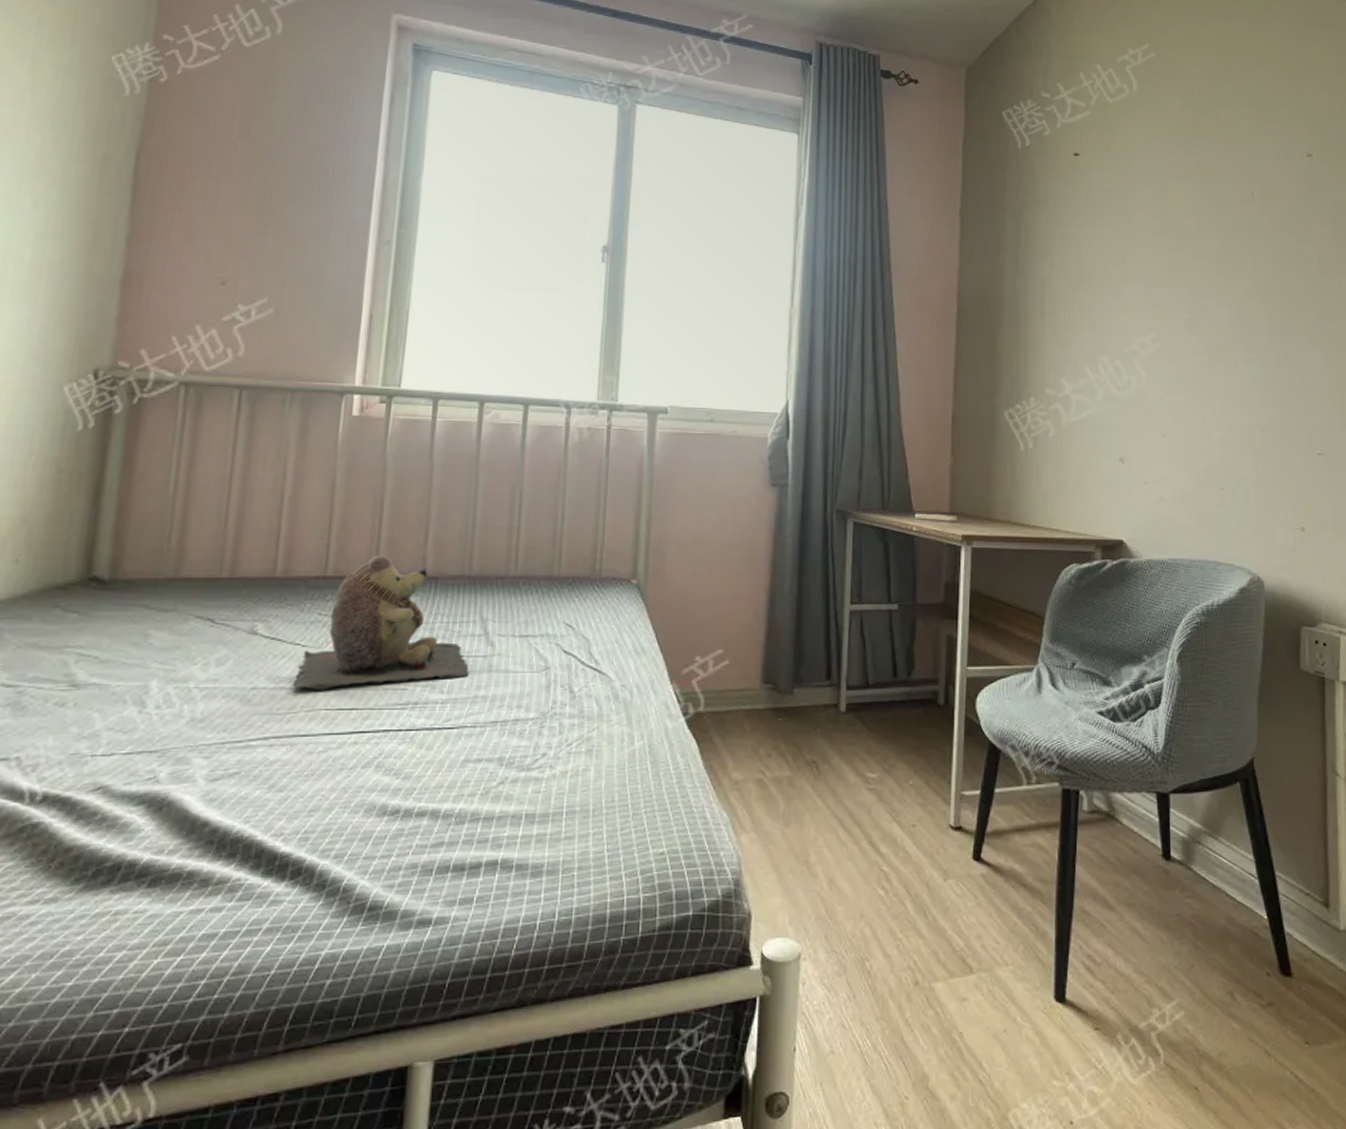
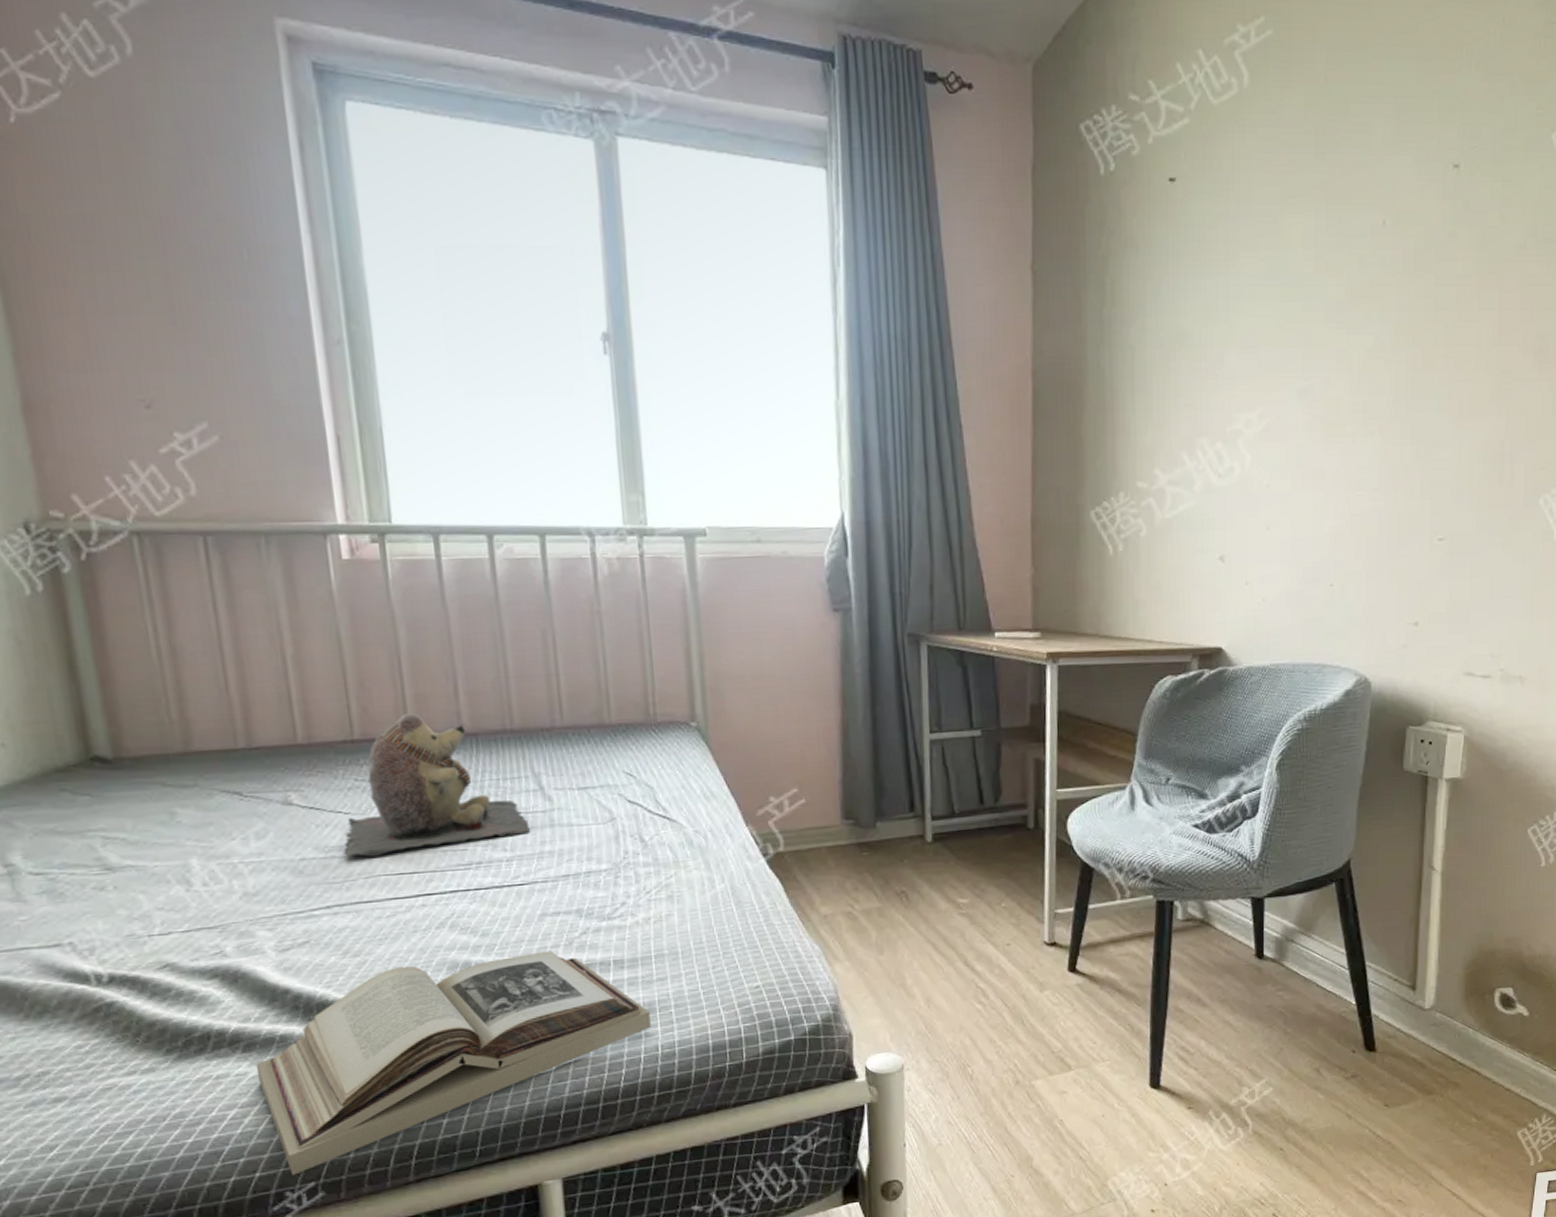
book: none [154,799,552,1034] -> present [255,951,651,1175]

